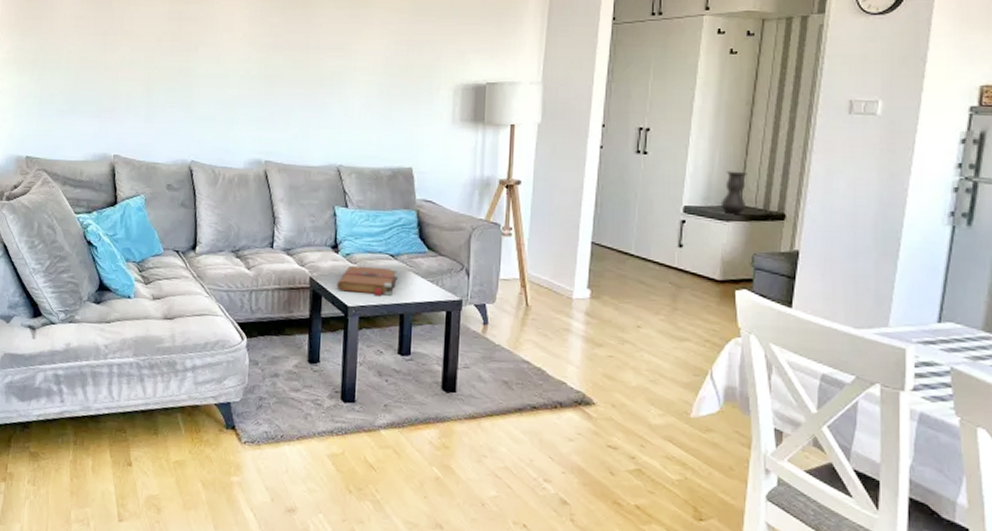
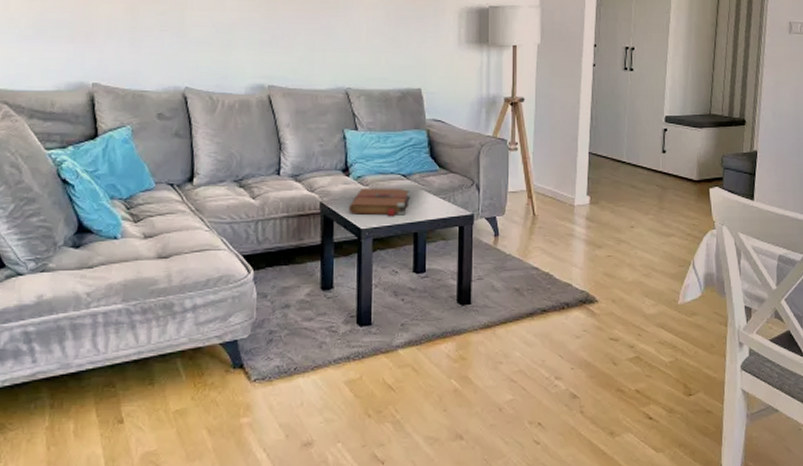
vase: present [720,171,747,215] -> none [694,84,715,123]

